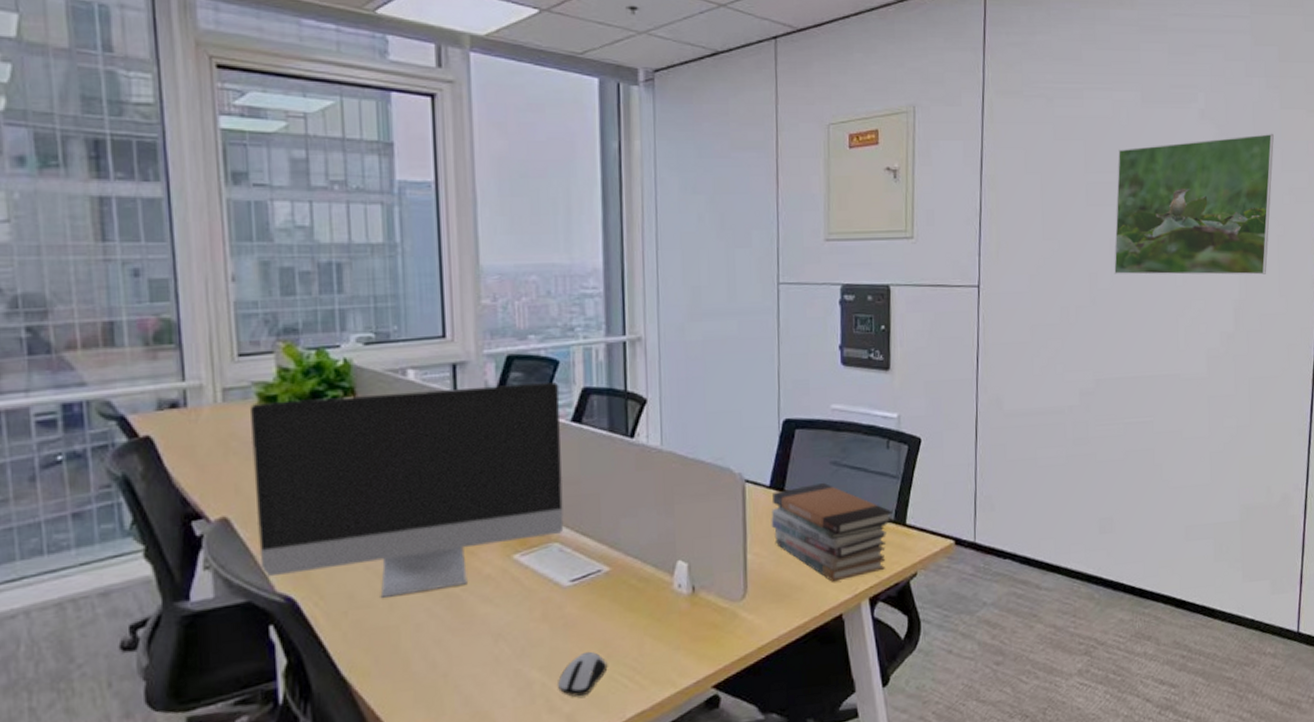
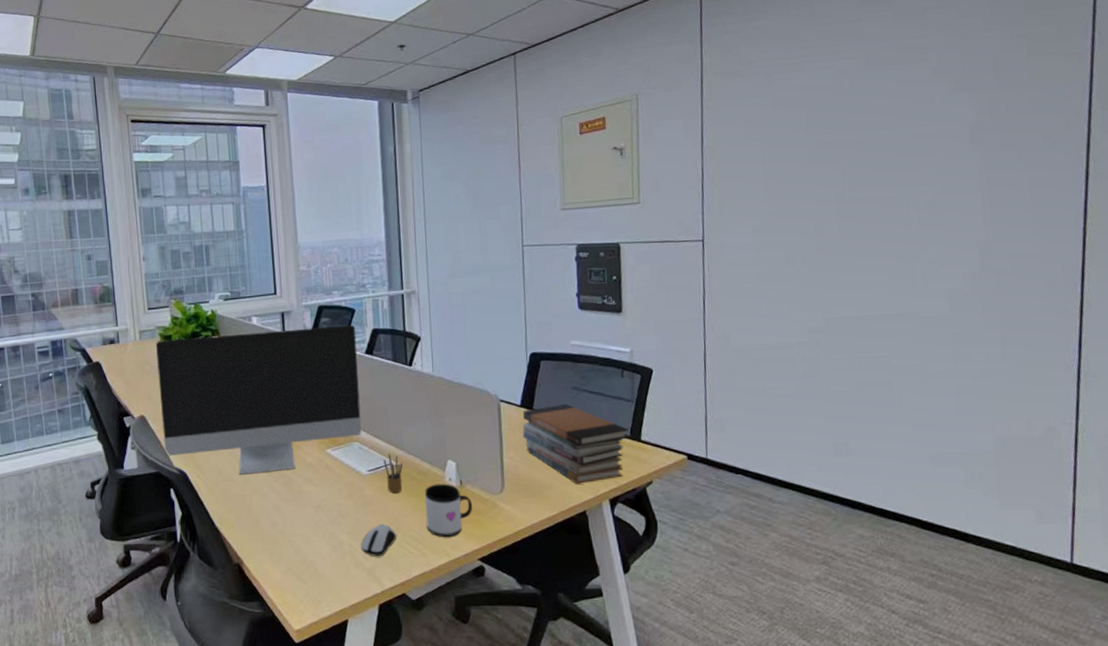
pencil box: none [592,556,619,609] -> present [383,453,403,493]
mug: none [646,591,708,662] -> present [425,483,473,537]
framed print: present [1113,133,1274,275] -> none [840,80,1022,224]

